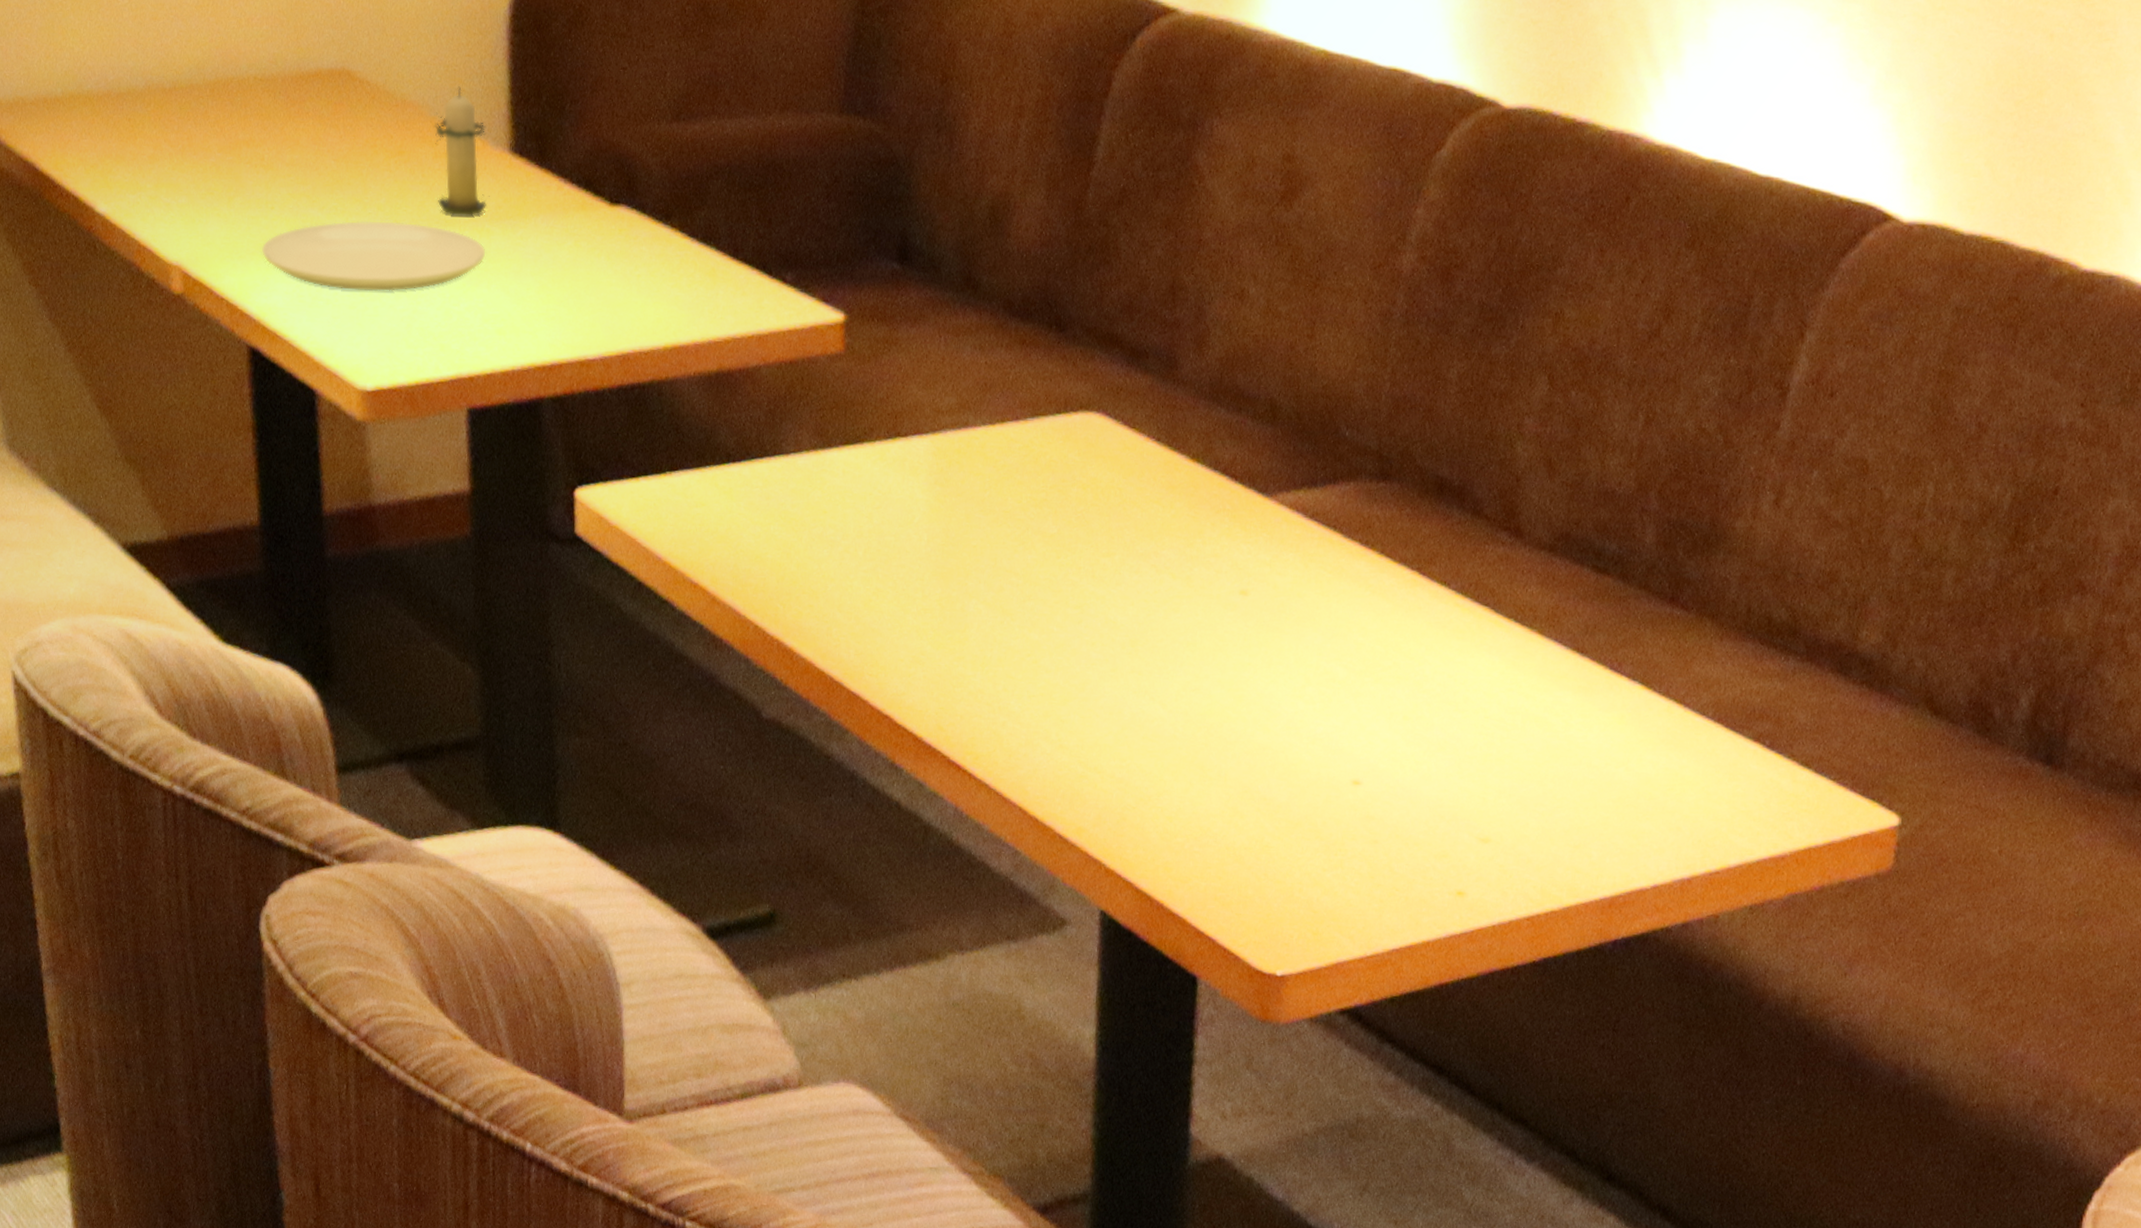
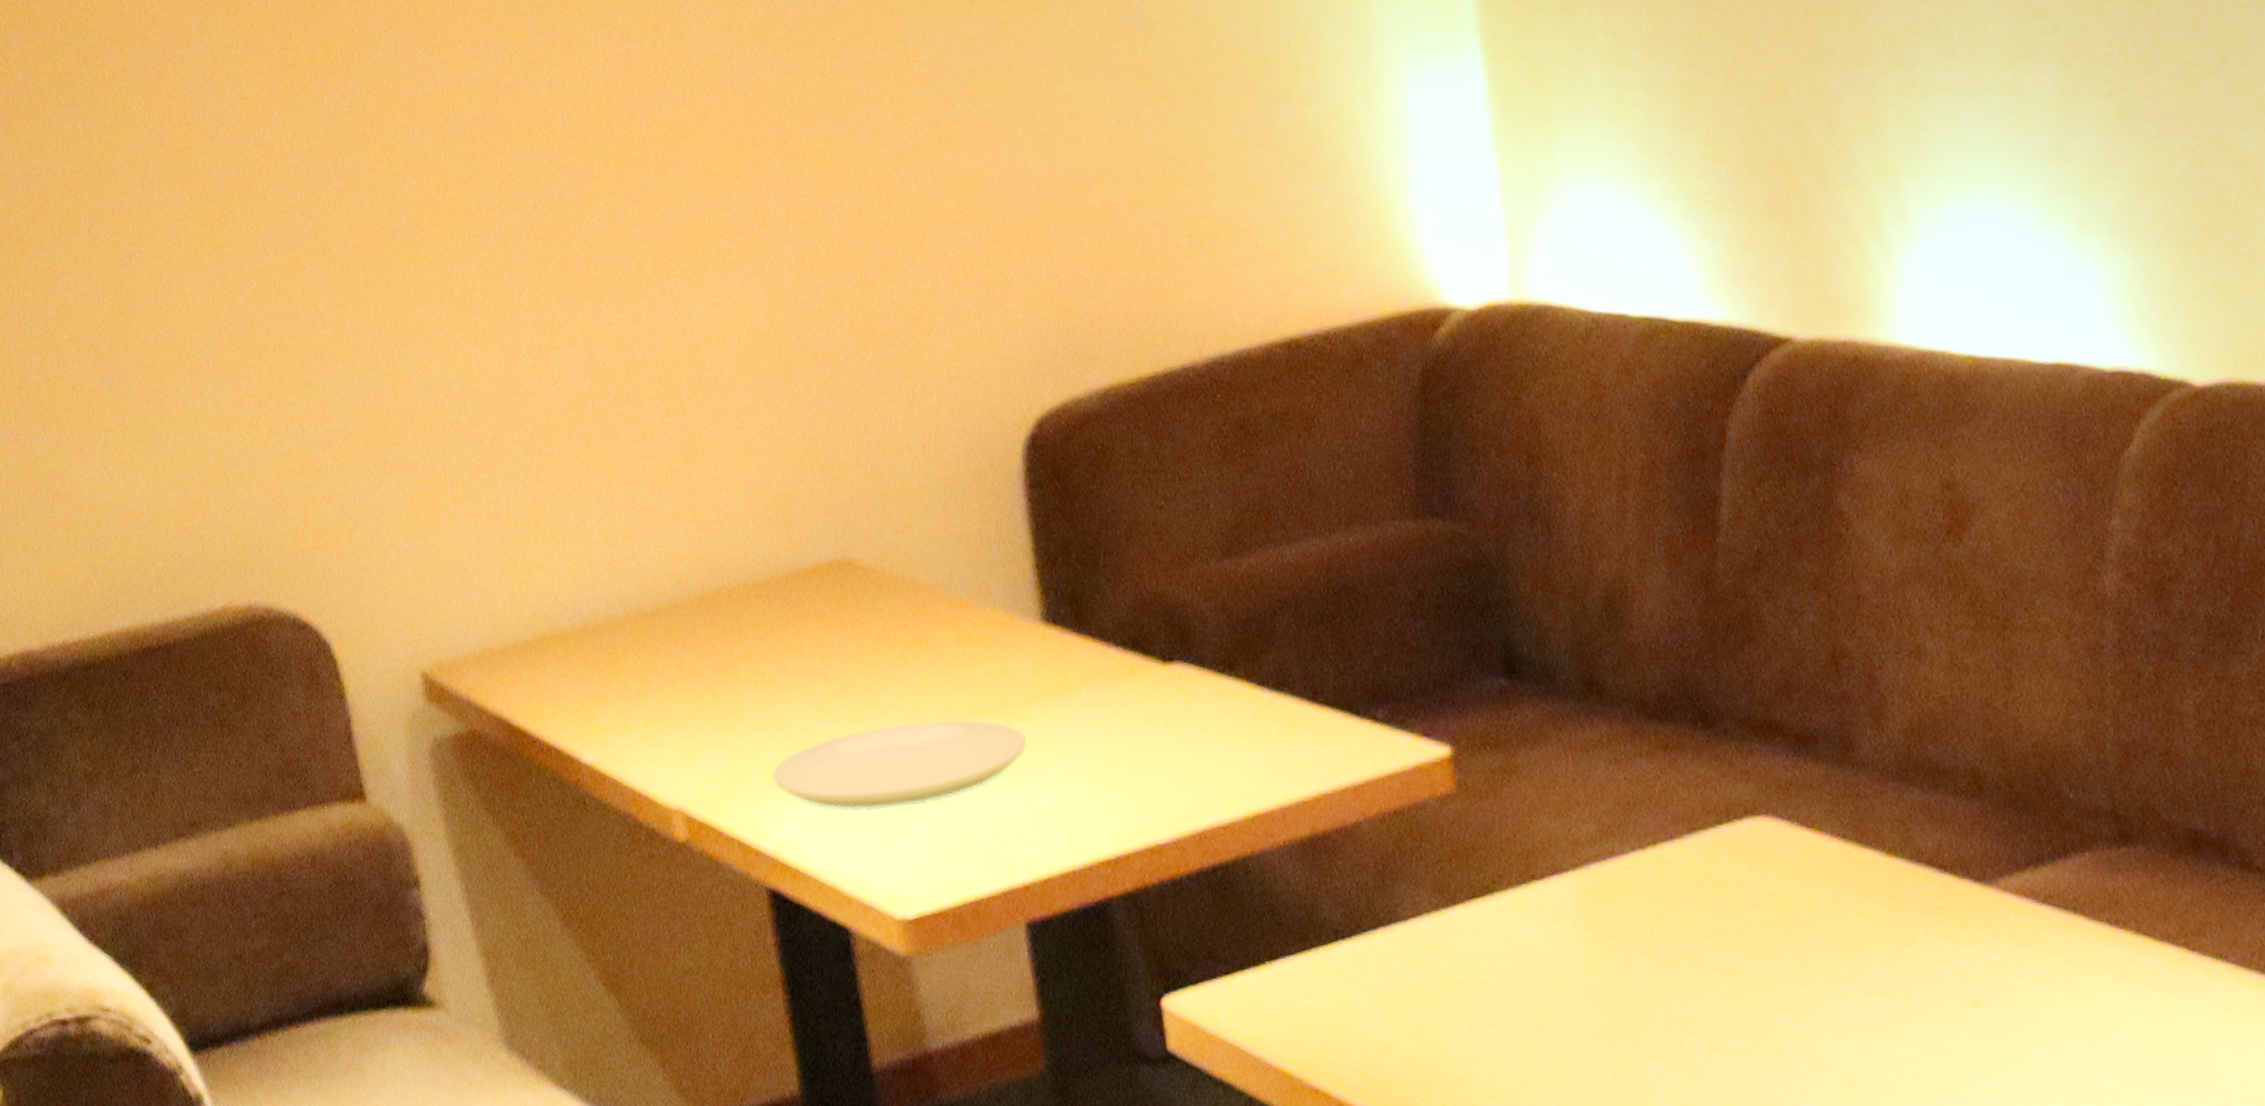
candle: present [433,86,487,215] -> none [952,557,1022,704]

